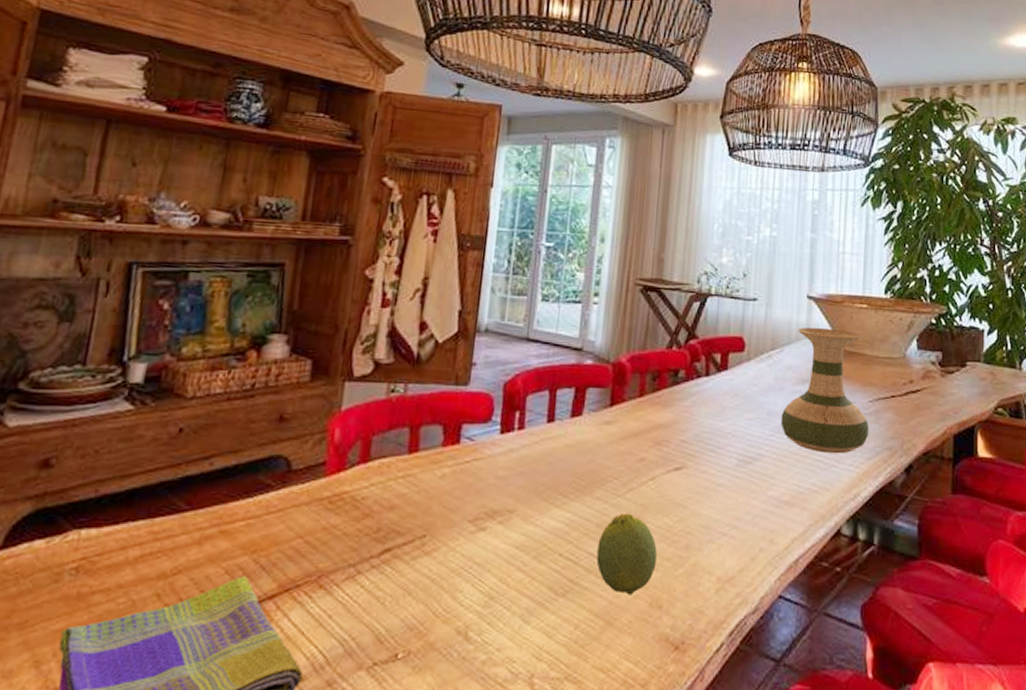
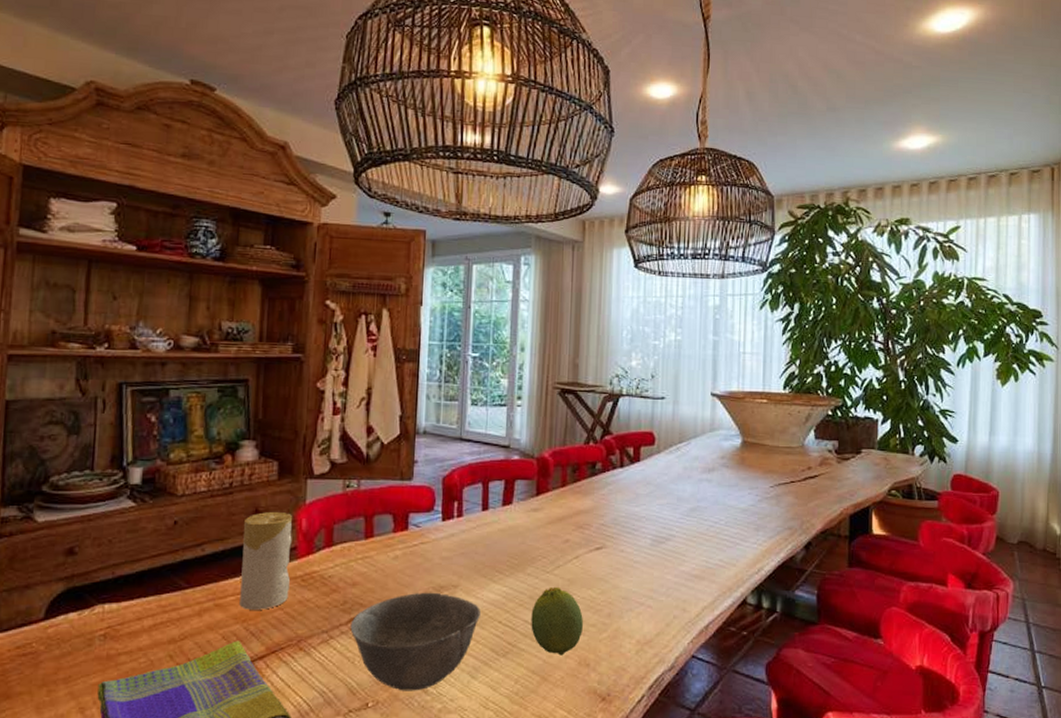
candle: none [250,418,324,538] -> present [240,511,292,610]
bowl: none [382,518,539,639] -> present [350,592,480,691]
vase: present [780,327,869,454] -> none [689,422,770,534]

